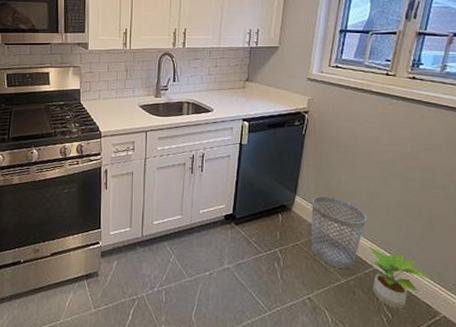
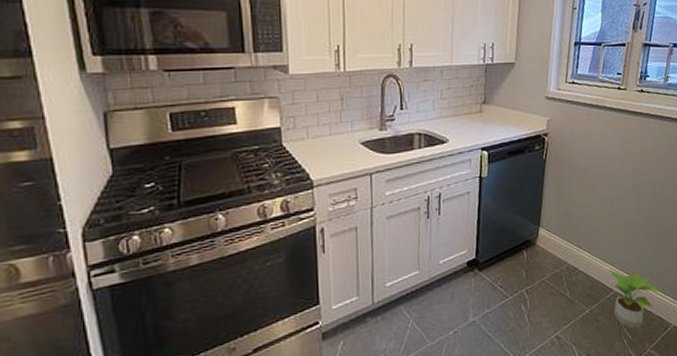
wastebasket: present [311,196,367,269] -> none [555,224,607,298]

